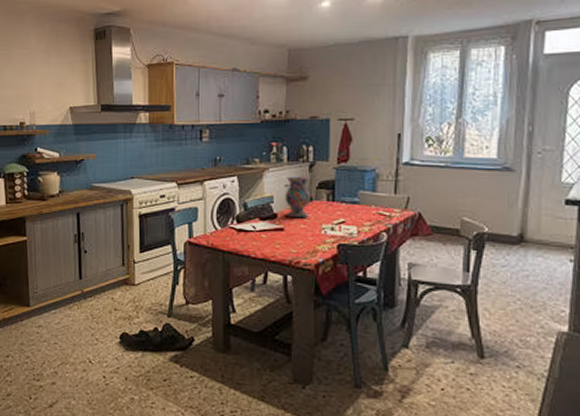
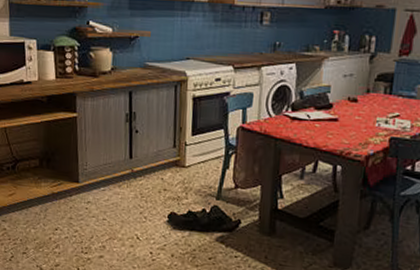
vase: present [284,176,310,218] -> none [341,66,370,110]

